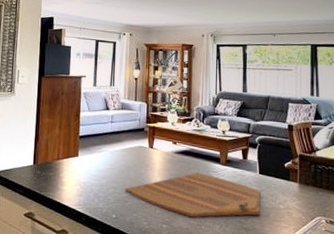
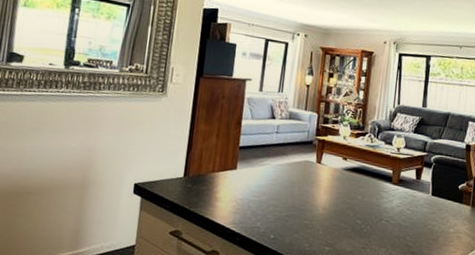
cutting board: present [126,172,261,218] -> none [287,192,432,240]

